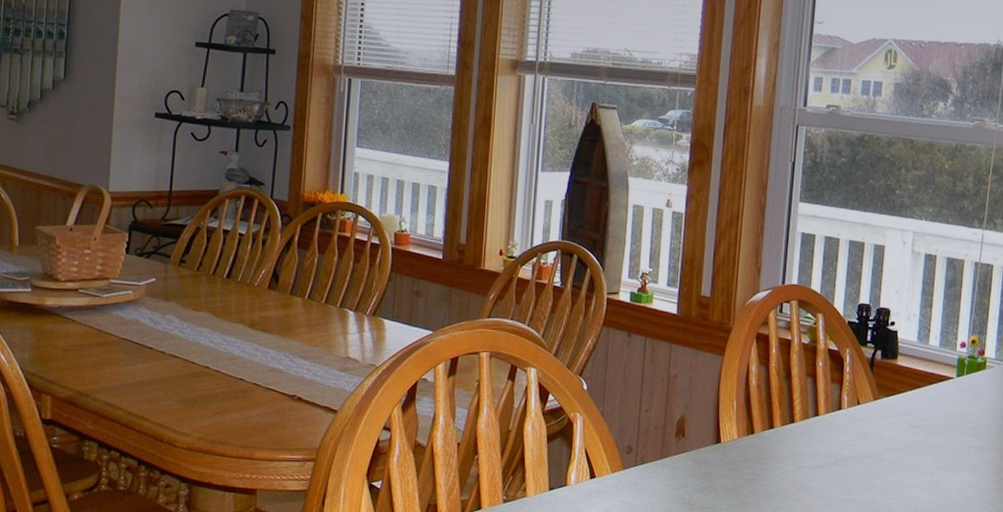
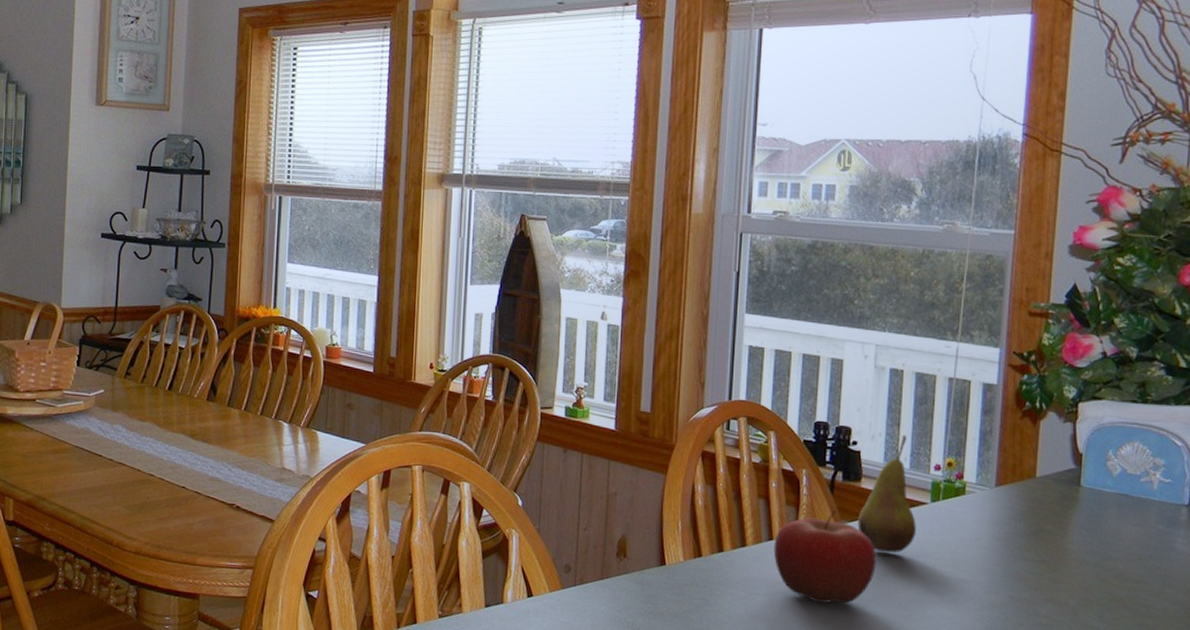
fruit: none [818,386,909,474] -> present [773,510,877,604]
fruit: none [893,315,944,425] -> present [857,435,916,553]

